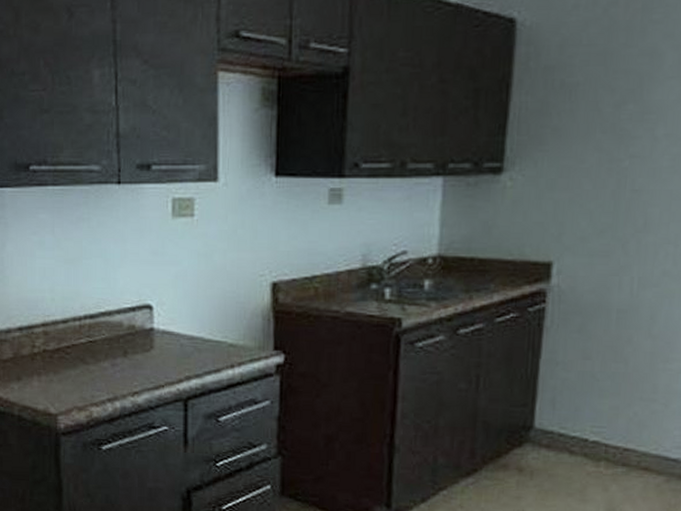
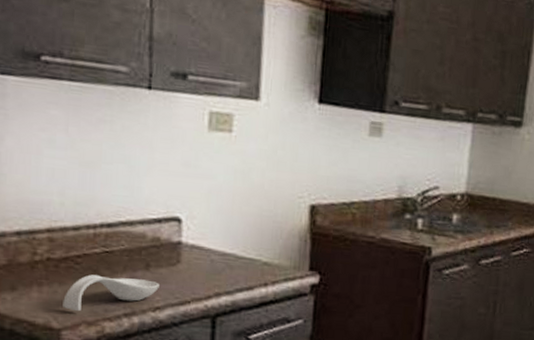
spoon rest: none [58,363,136,398] -> present [63,274,159,312]

